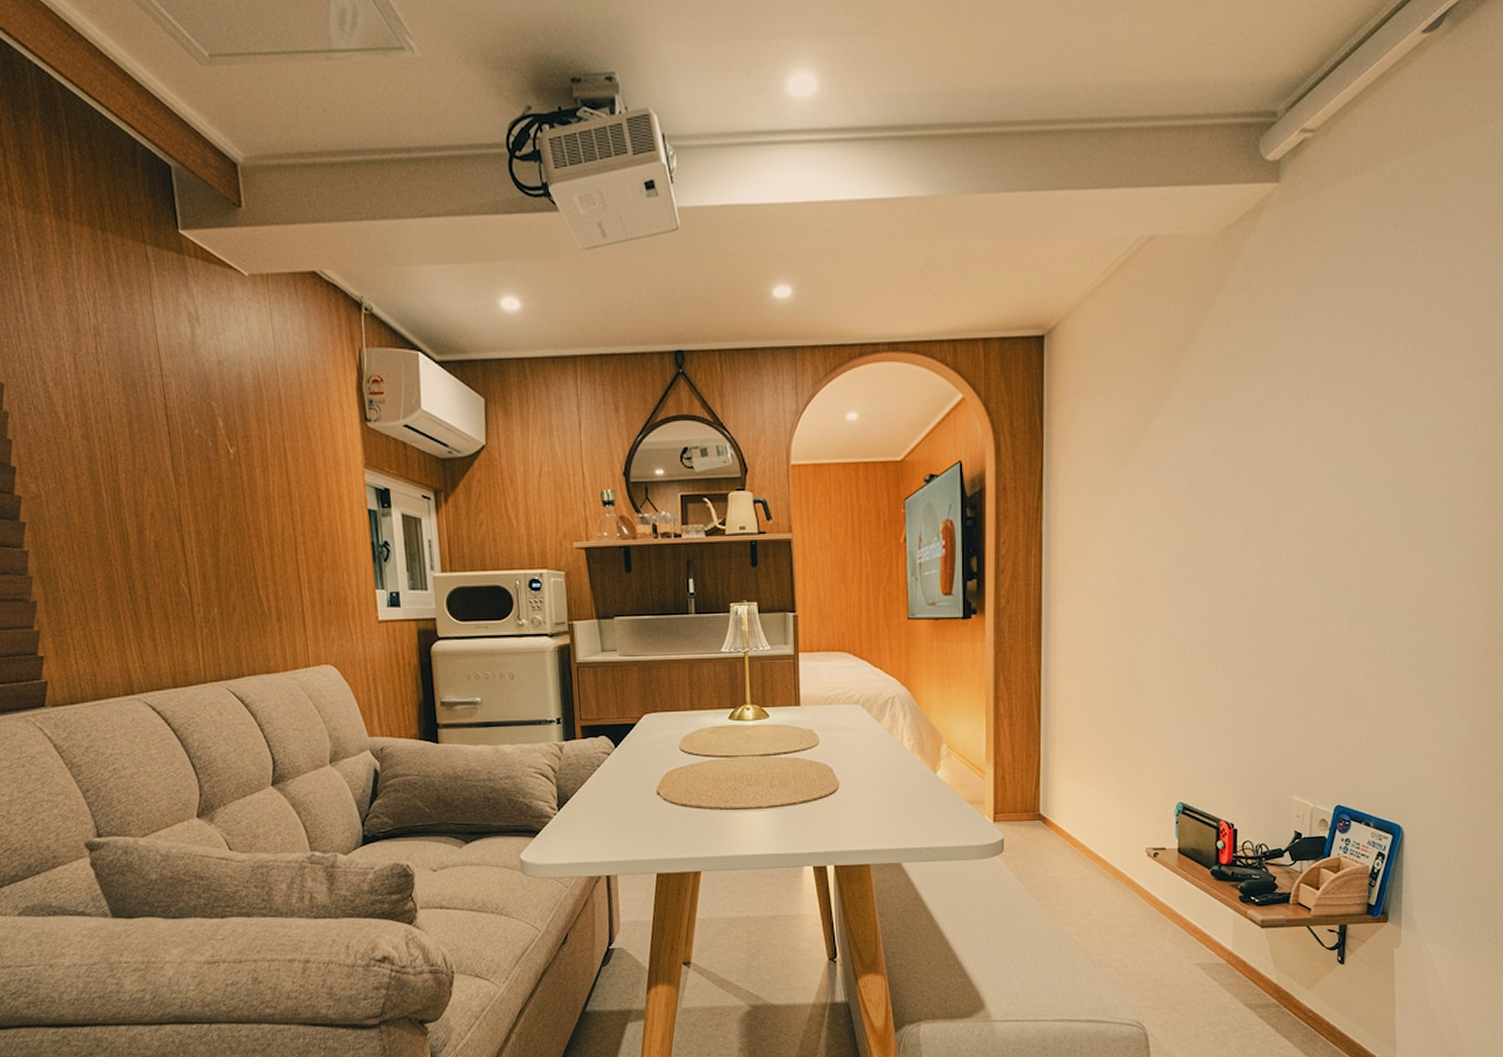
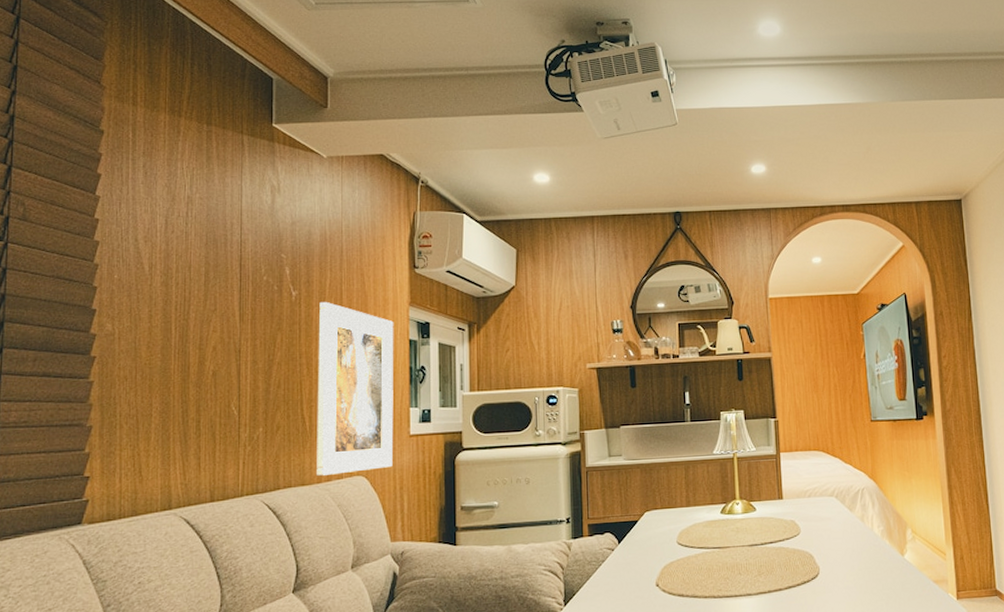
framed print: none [262,461,363,664] -> present [315,301,394,477]

